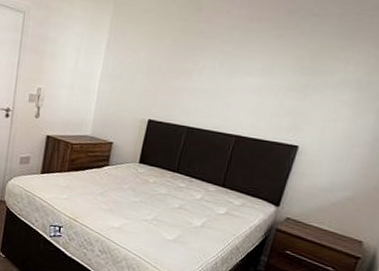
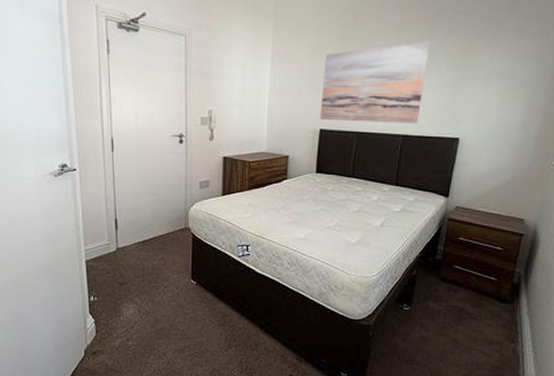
wall art: none [149,40,278,125] -> present [320,41,430,123]

